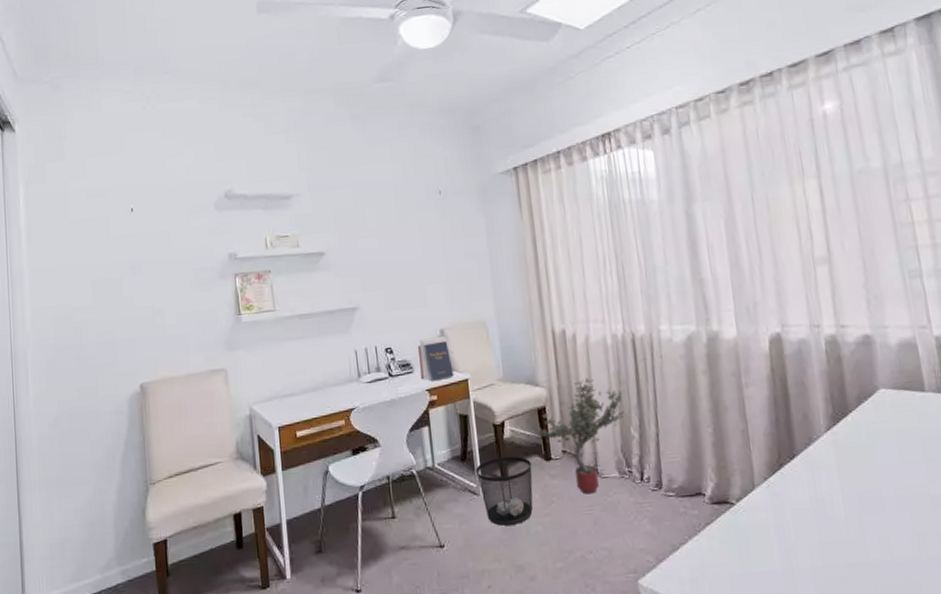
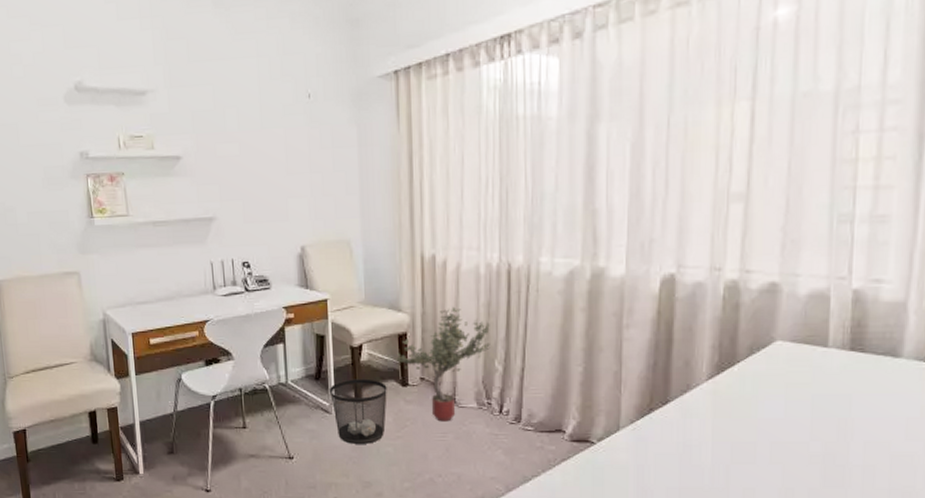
books: present [417,335,454,381] -> none [276,253,313,298]

